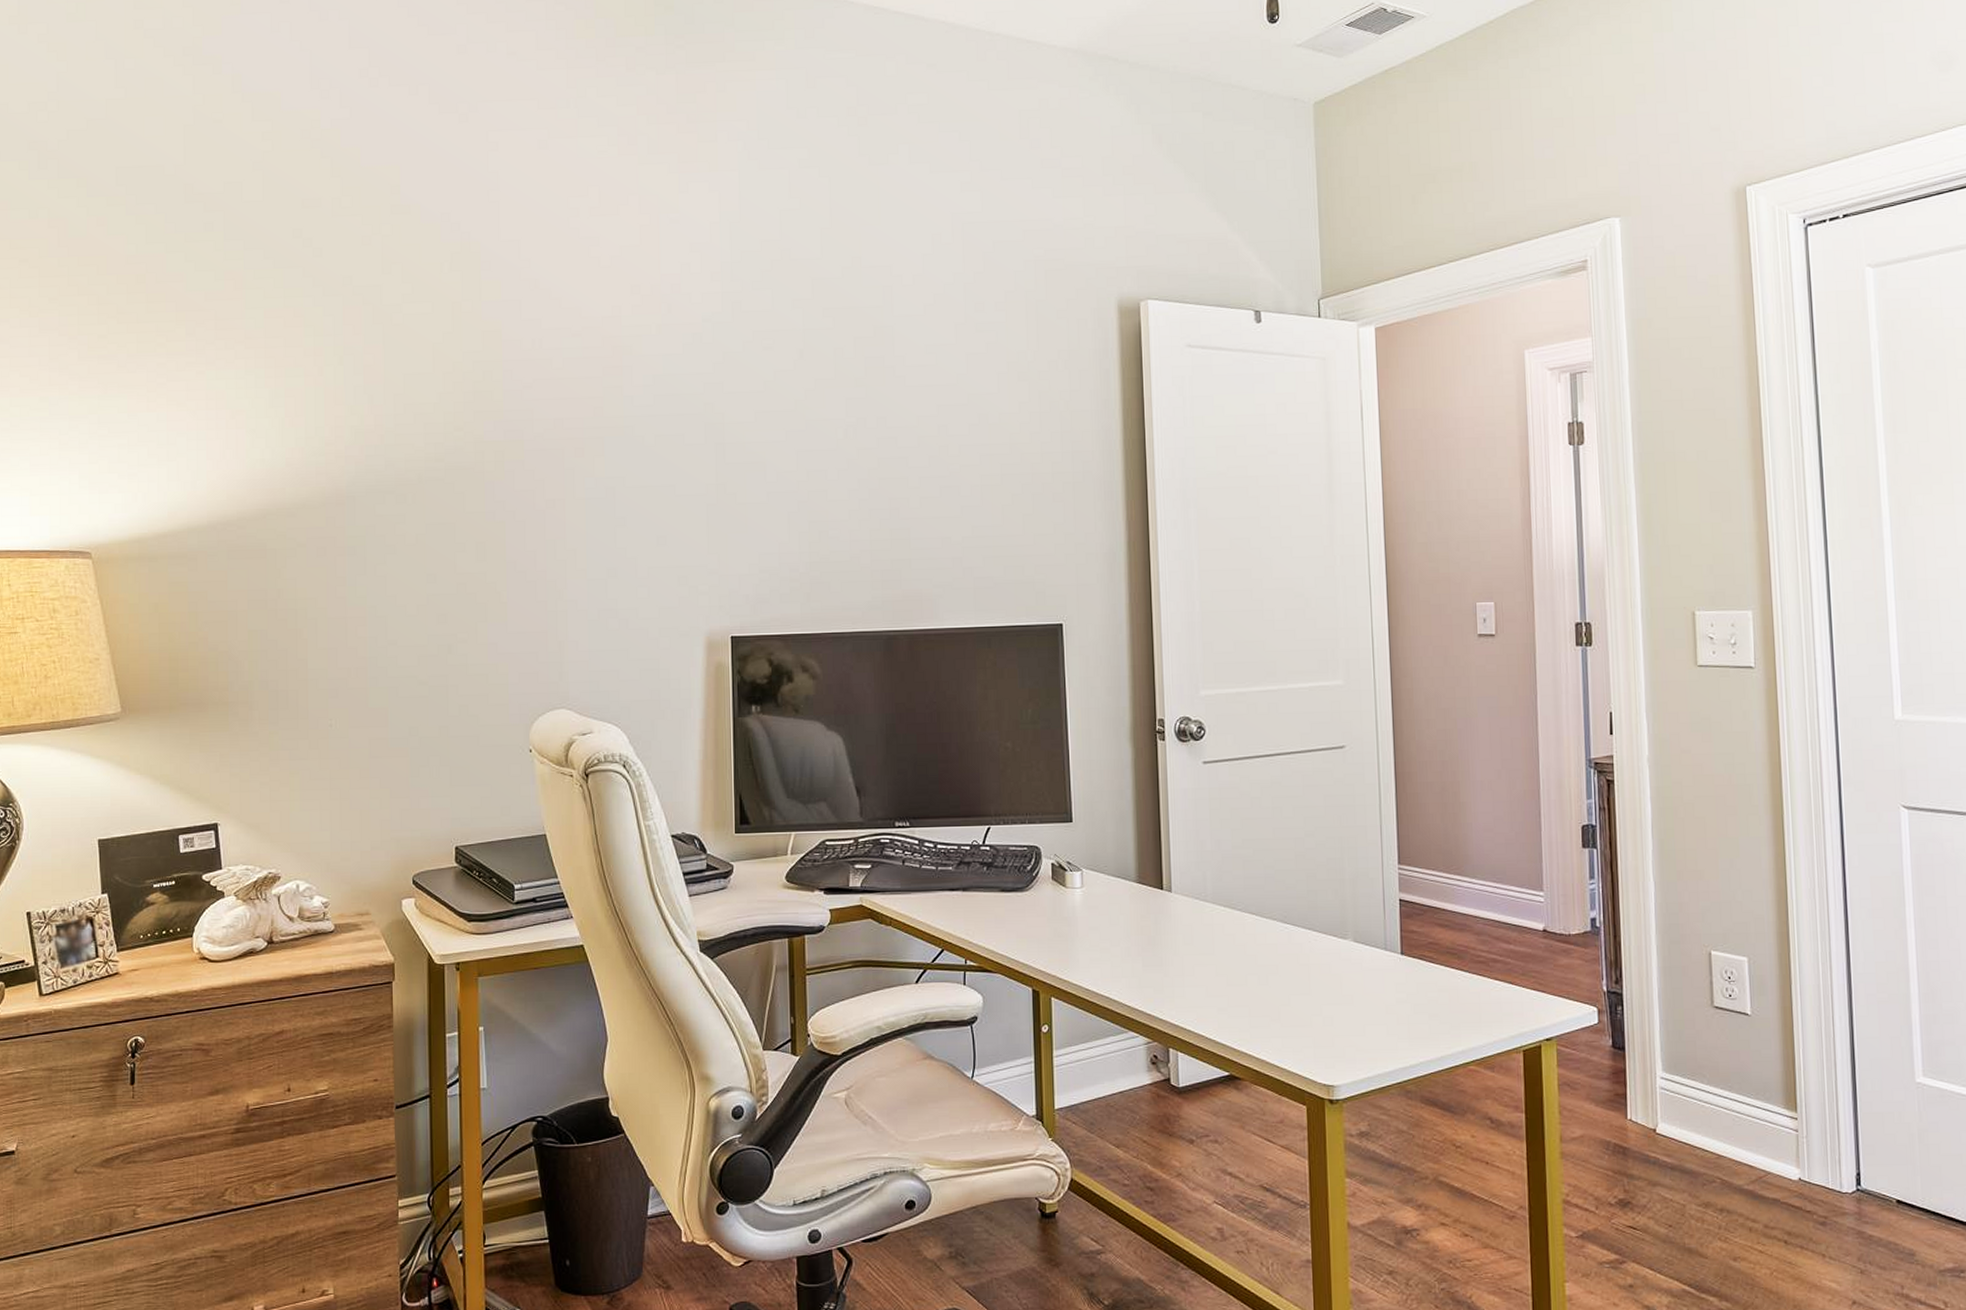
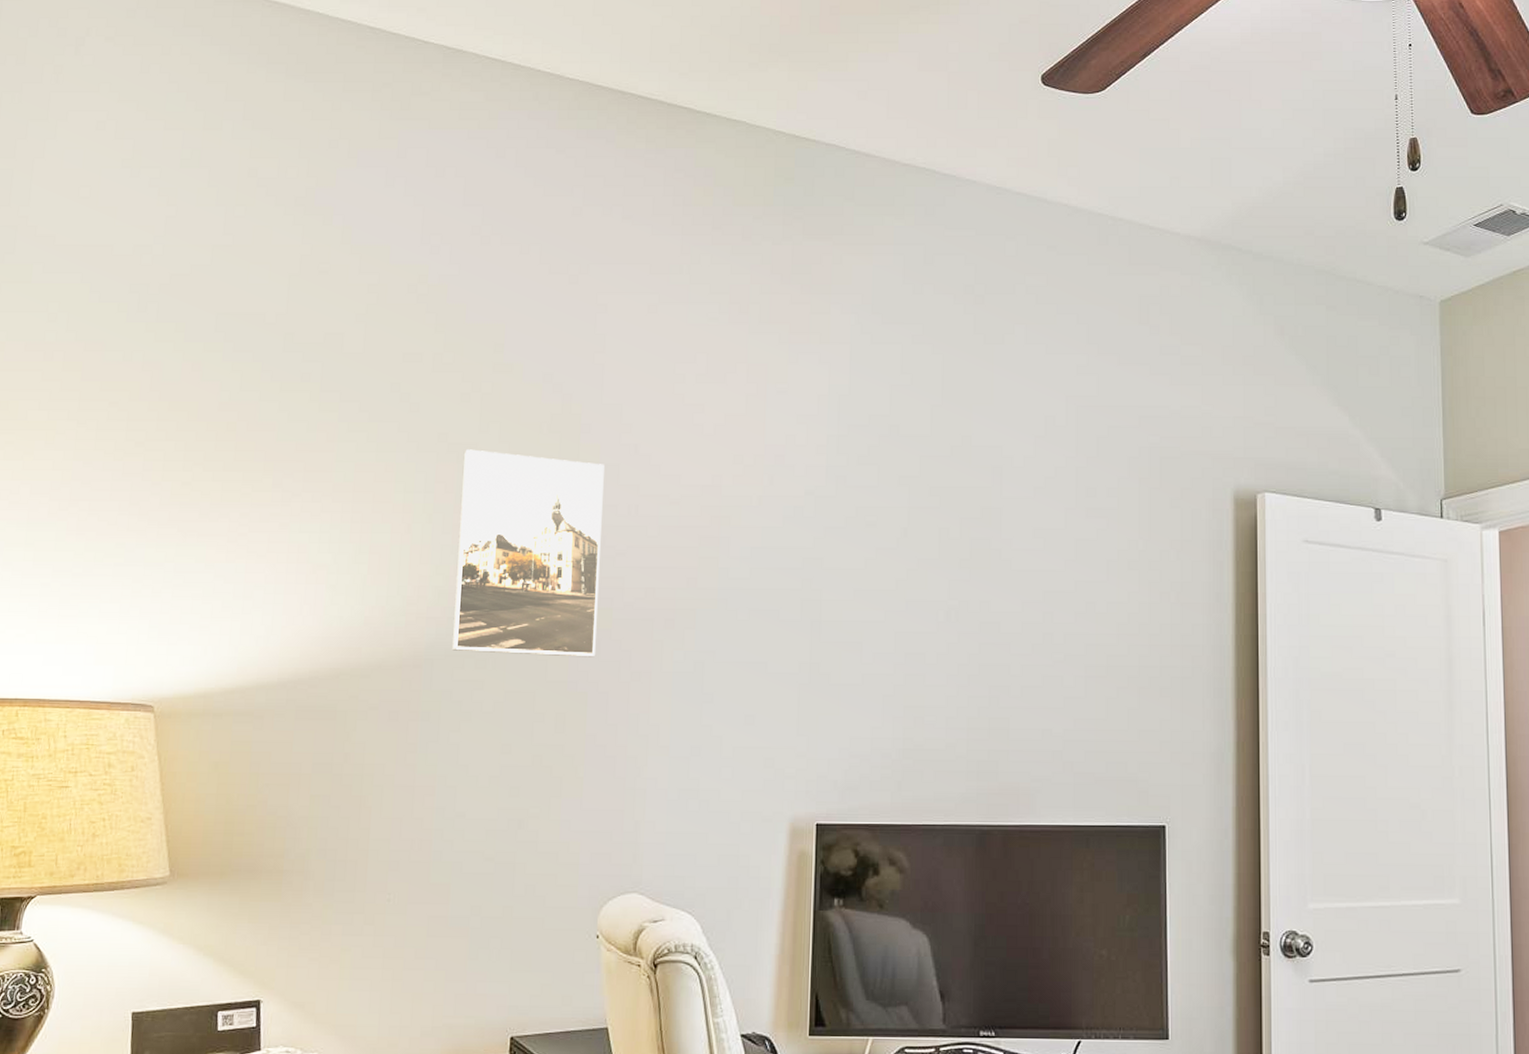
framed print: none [370,291,510,488] -> present [452,449,605,657]

